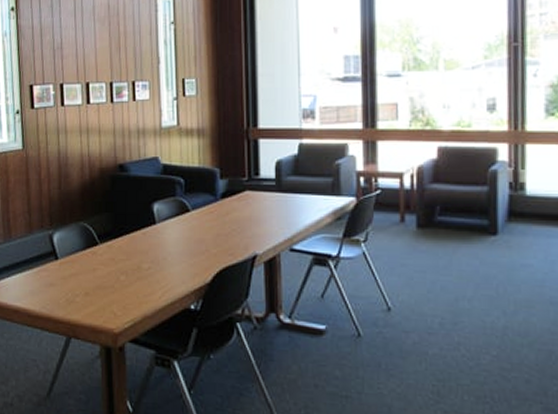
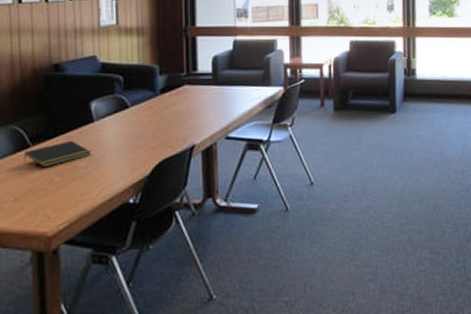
notepad: none [93,240,154,266] -> present [24,140,91,168]

